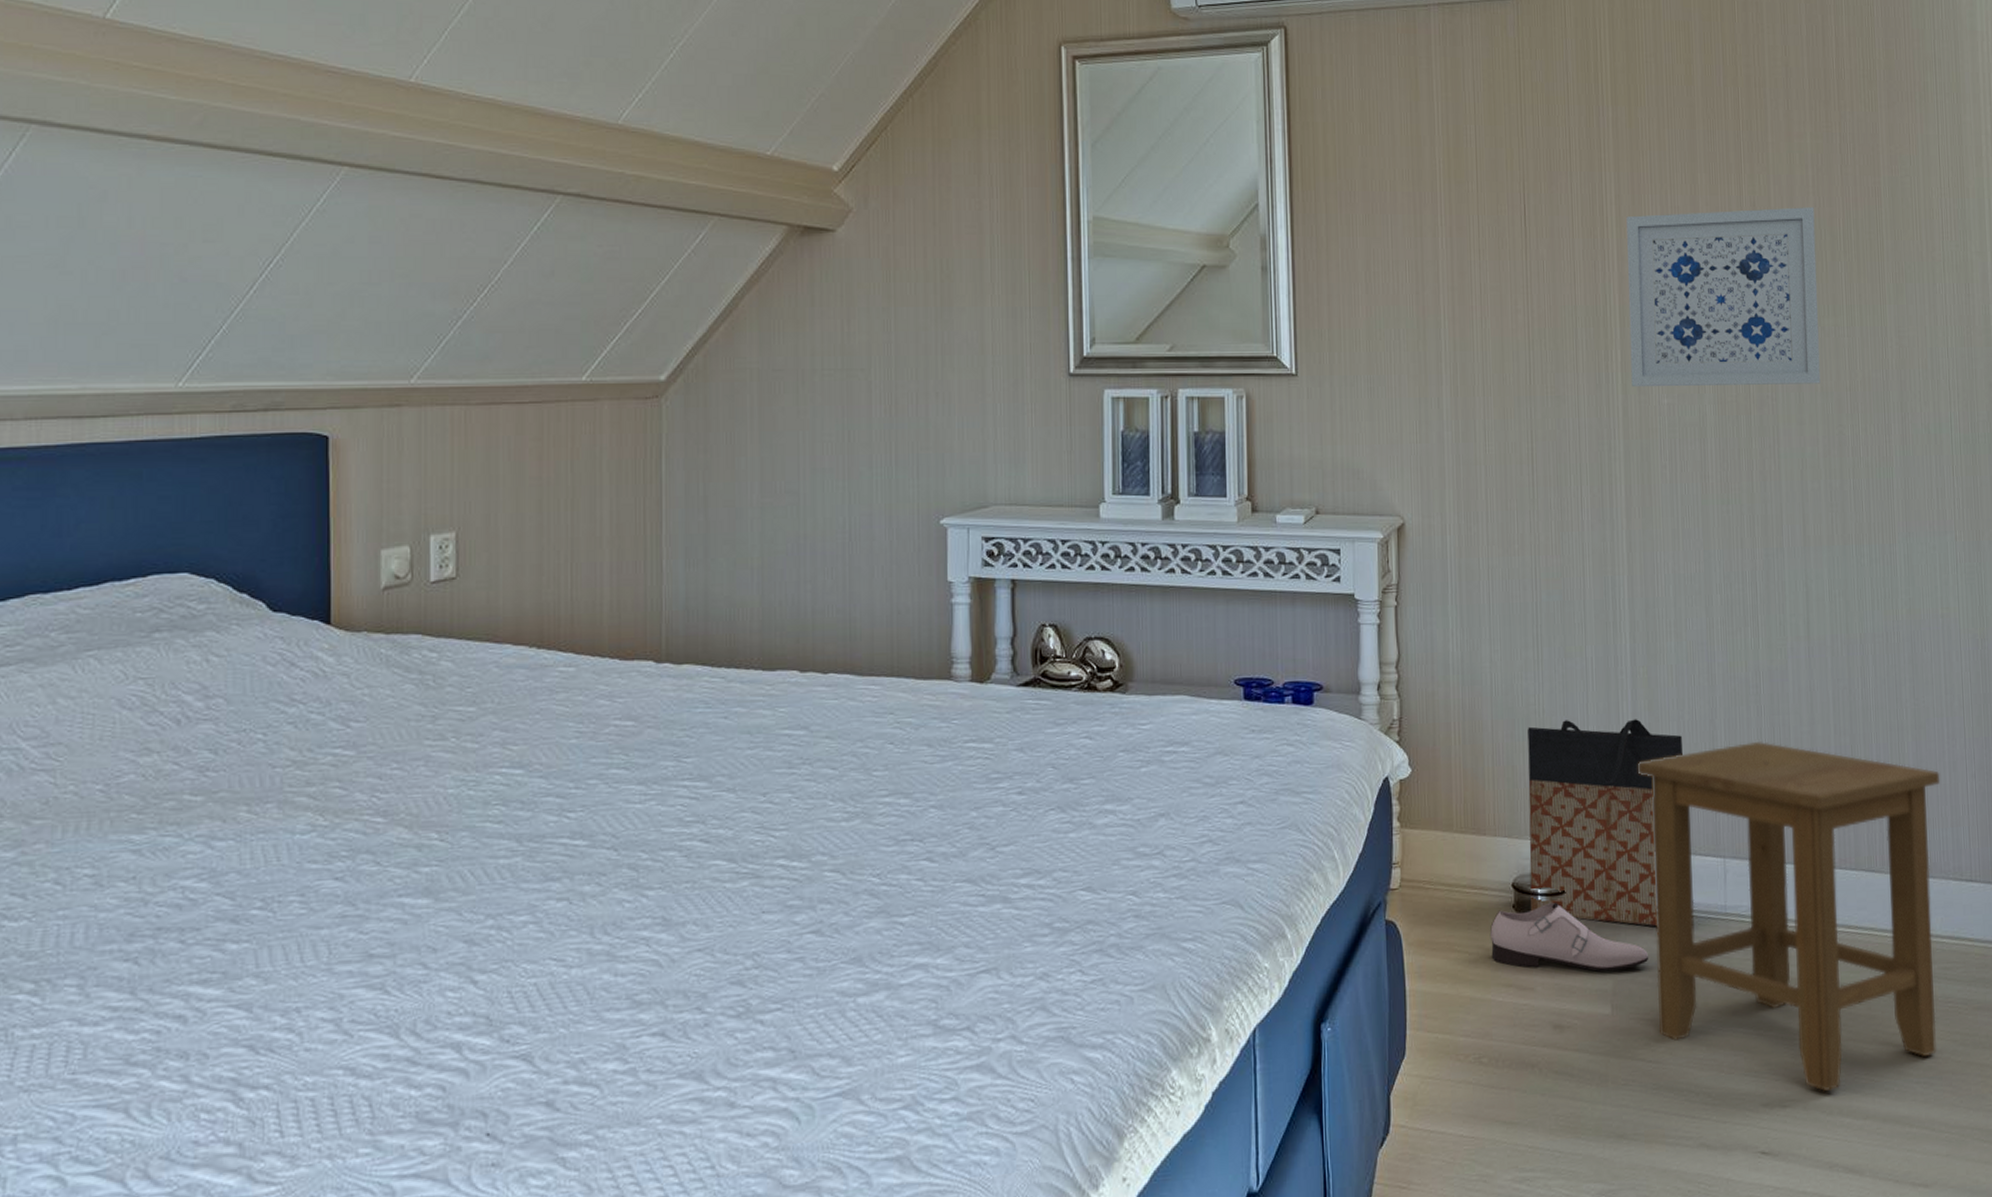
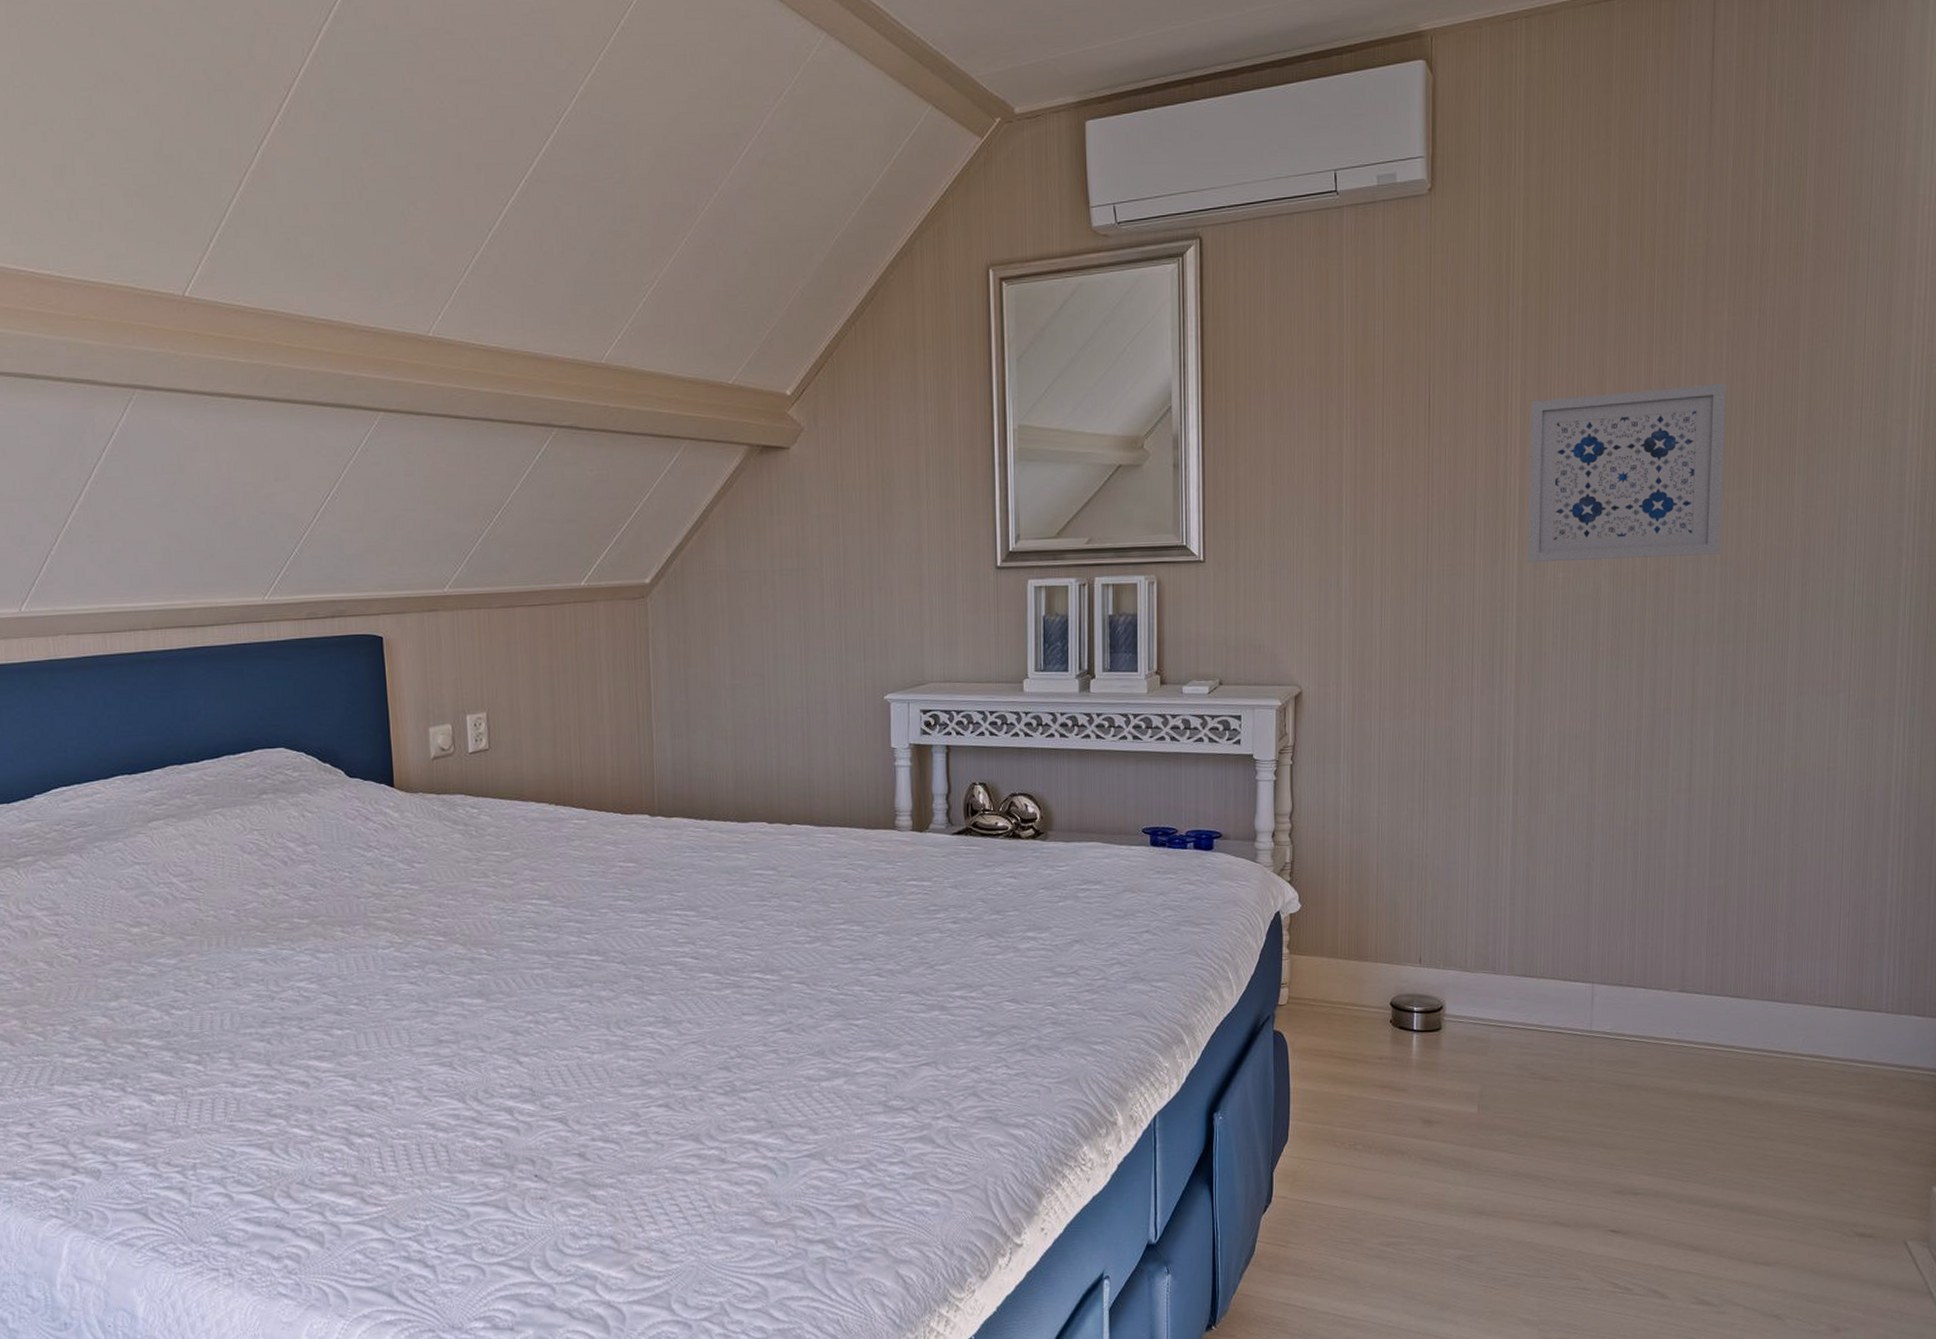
shoe: present [1490,901,1648,972] -> none [1369,1018,1515,1077]
bag: present [1528,719,1682,927] -> none [1406,862,1558,1041]
stool: present [1638,742,1940,1092] -> none [1514,883,1813,1183]

